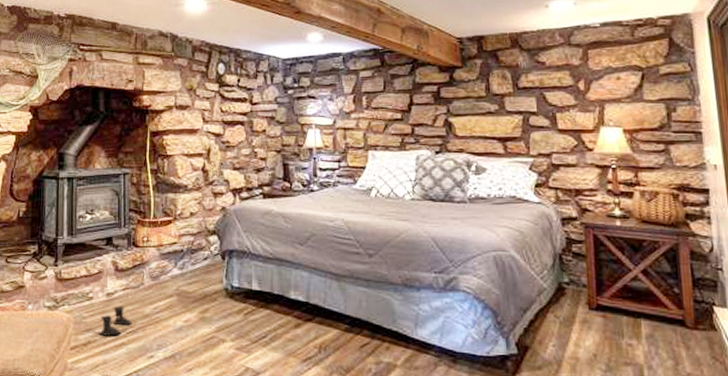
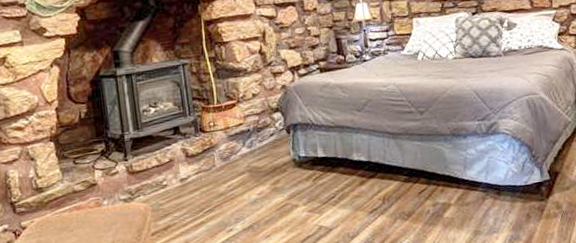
boots: present [98,306,133,336] -> none [176,189,209,219]

